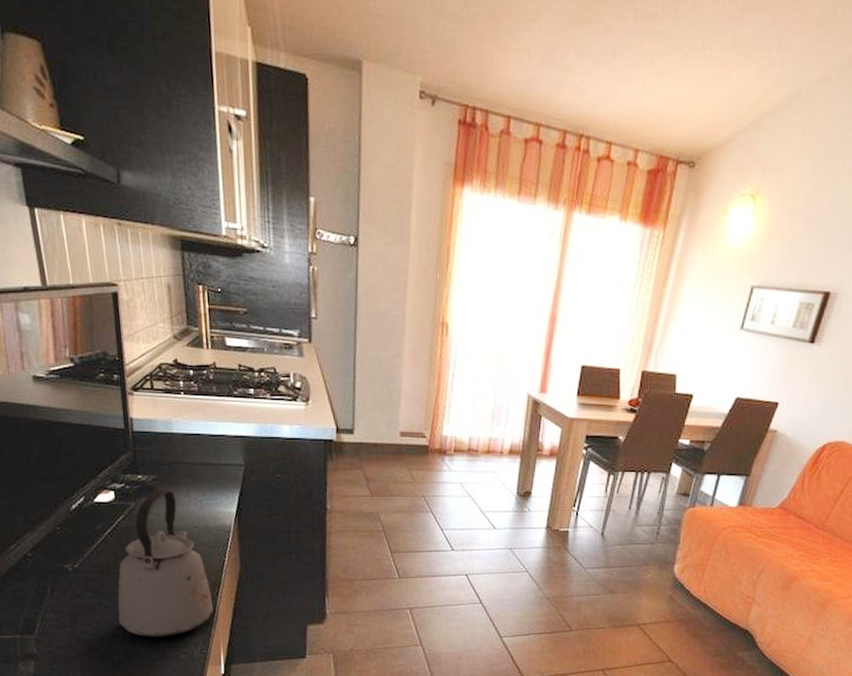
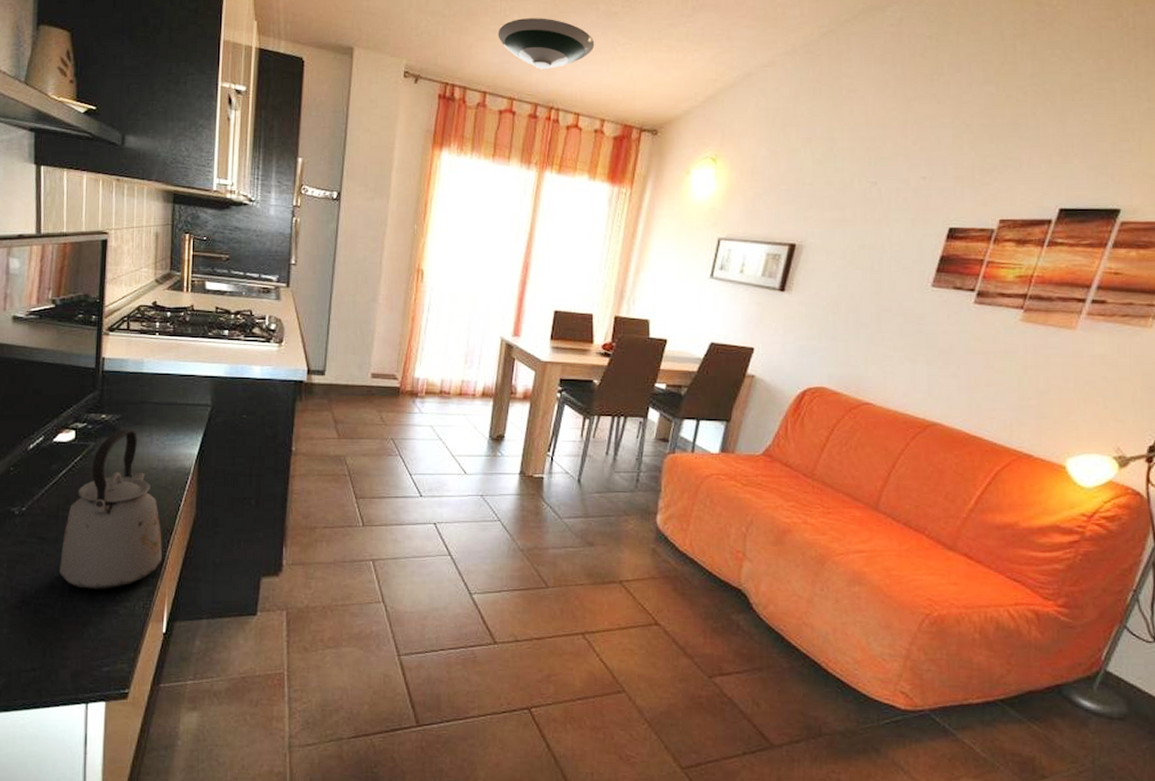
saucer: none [522,21,631,88] -> present [498,18,595,69]

